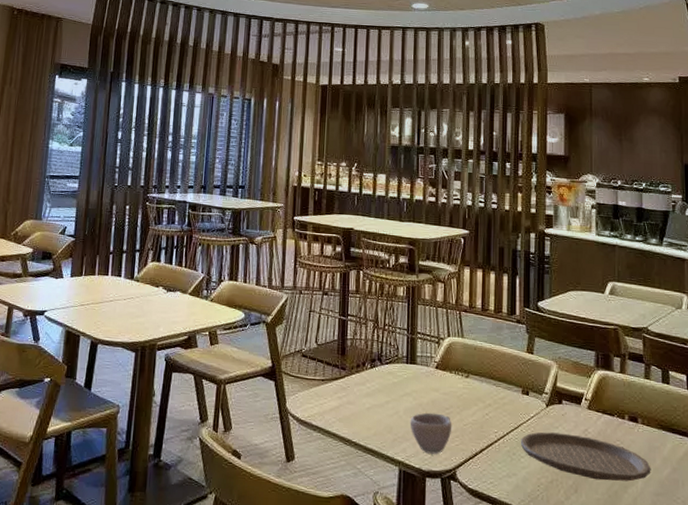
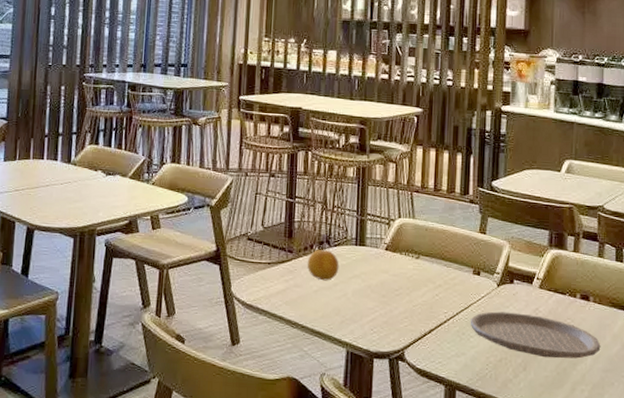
fruit: none [359,367,391,399] -> present [307,250,339,281]
cup: present [410,412,452,454] -> none [358,294,401,335]

